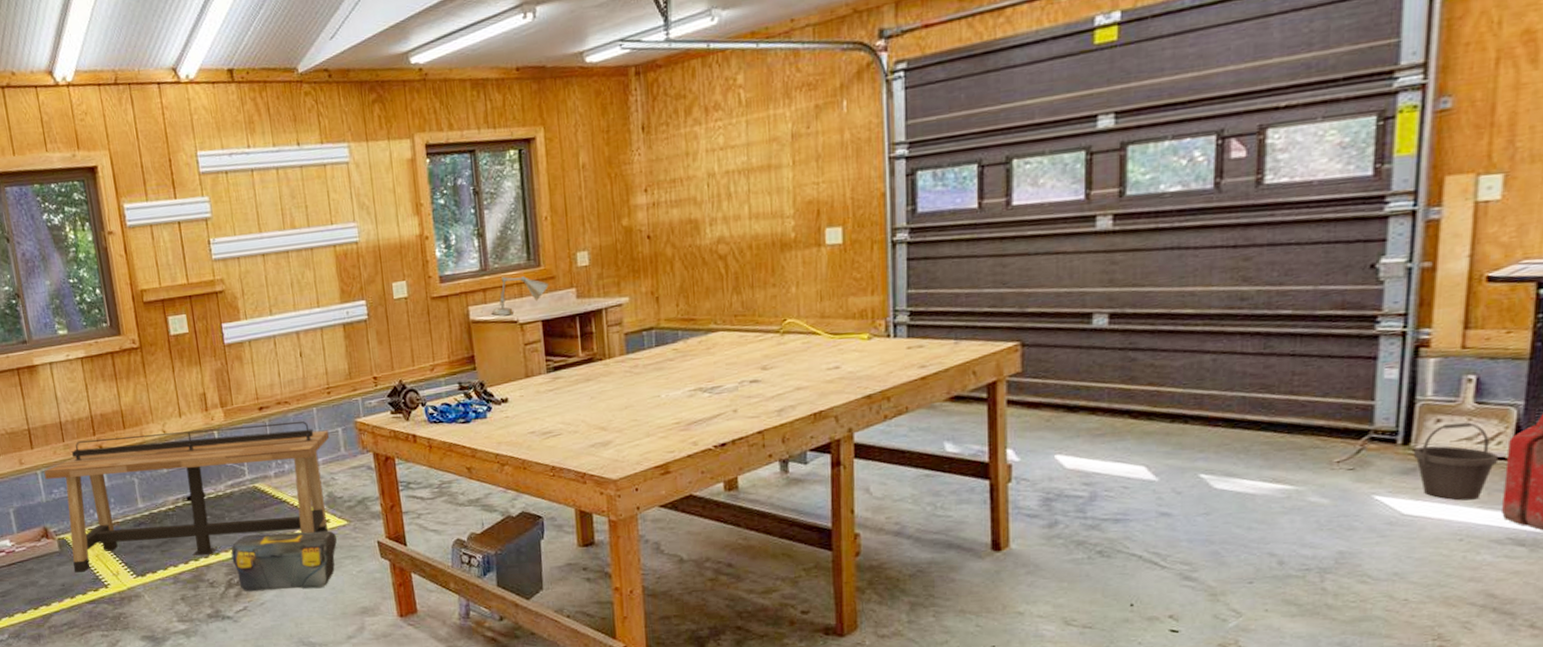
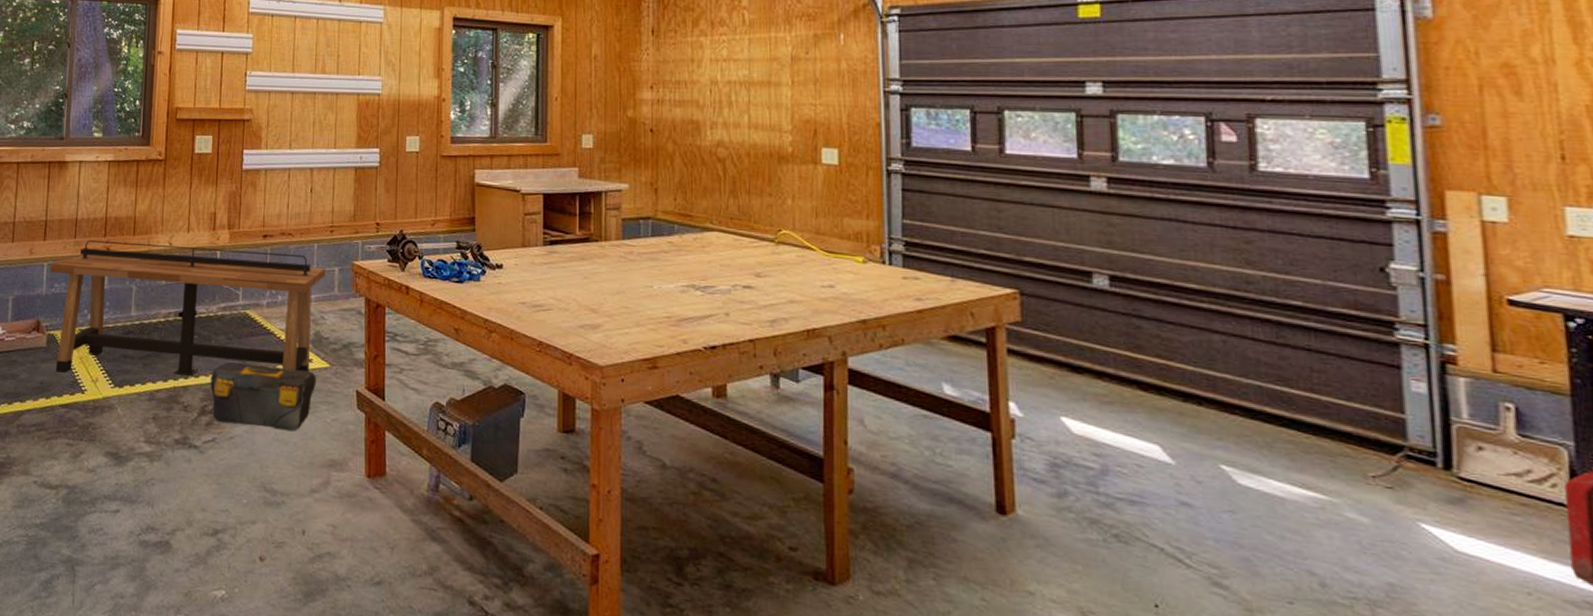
desk lamp: present [491,275,550,316] -> none [496,146,554,184]
bucket: present [1413,422,1499,501] -> none [1457,453,1557,548]

